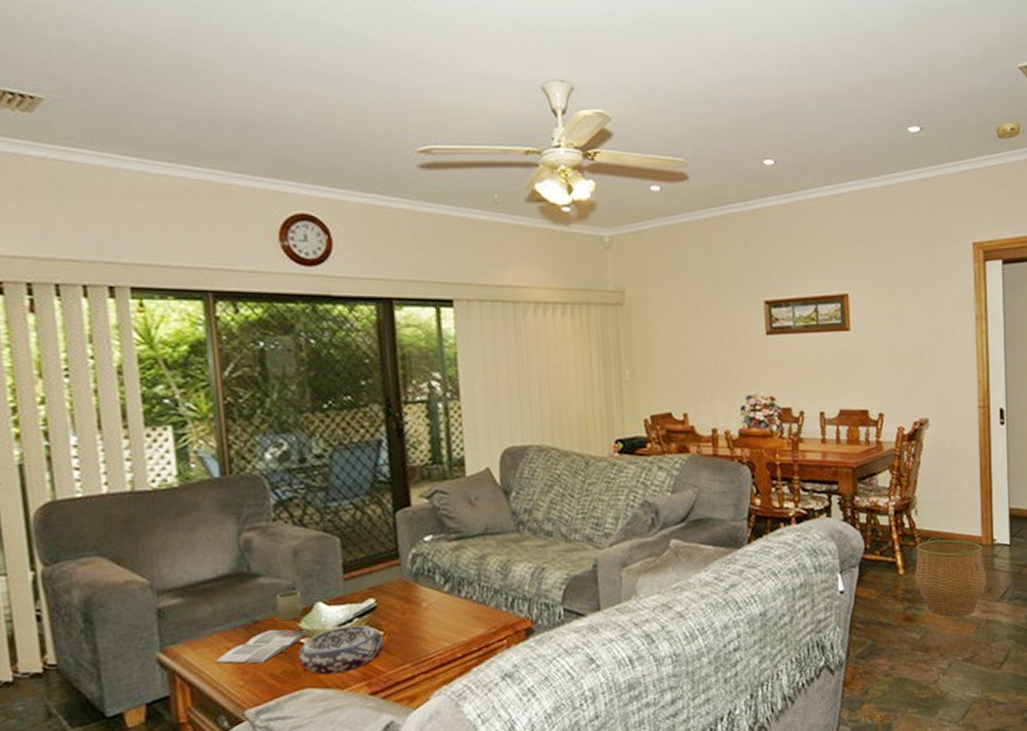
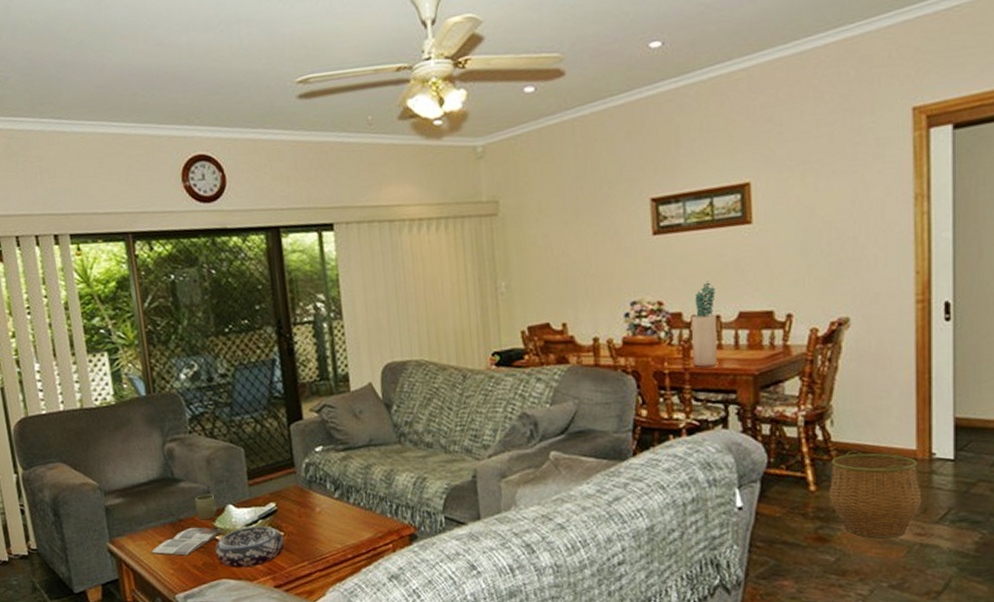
vase: none [800,380,822,460] -> present [692,280,718,368]

